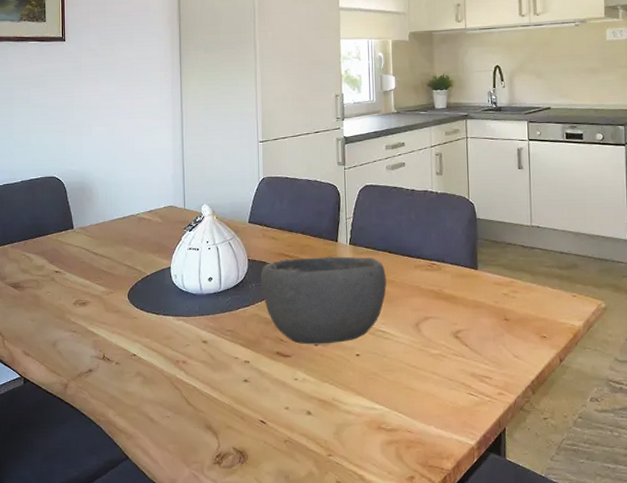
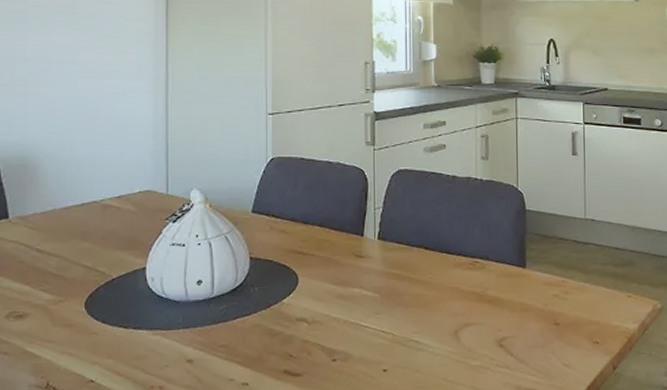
bowl: present [261,256,386,345] -> none [266,253,421,360]

